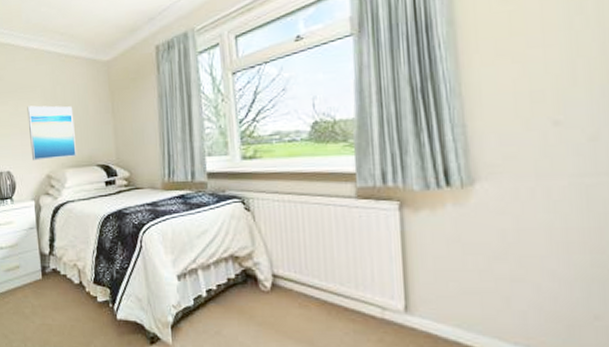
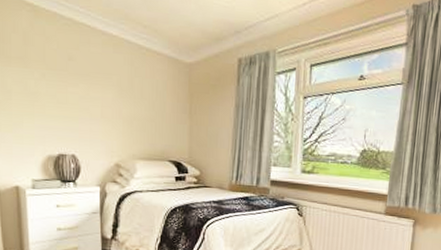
wall art: present [27,105,76,161] -> none [99,92,150,150]

